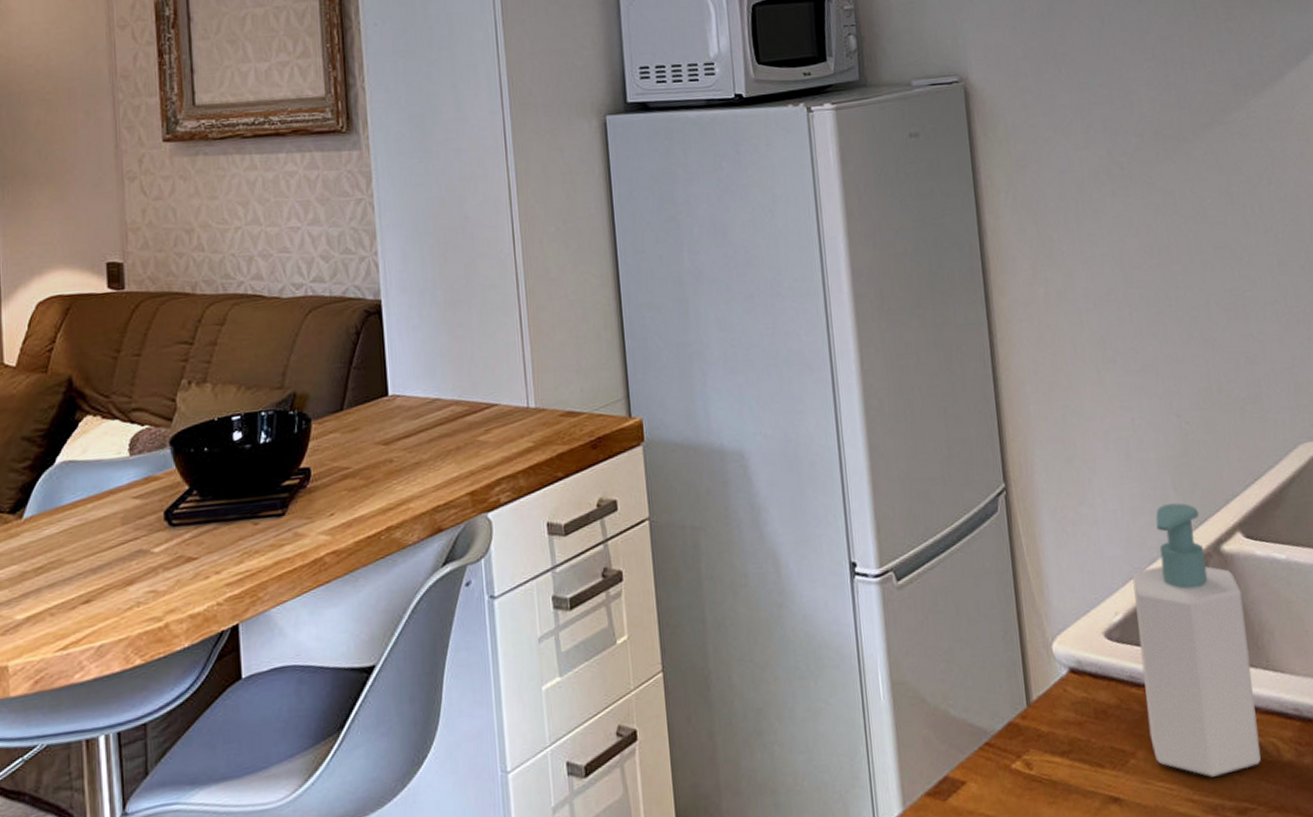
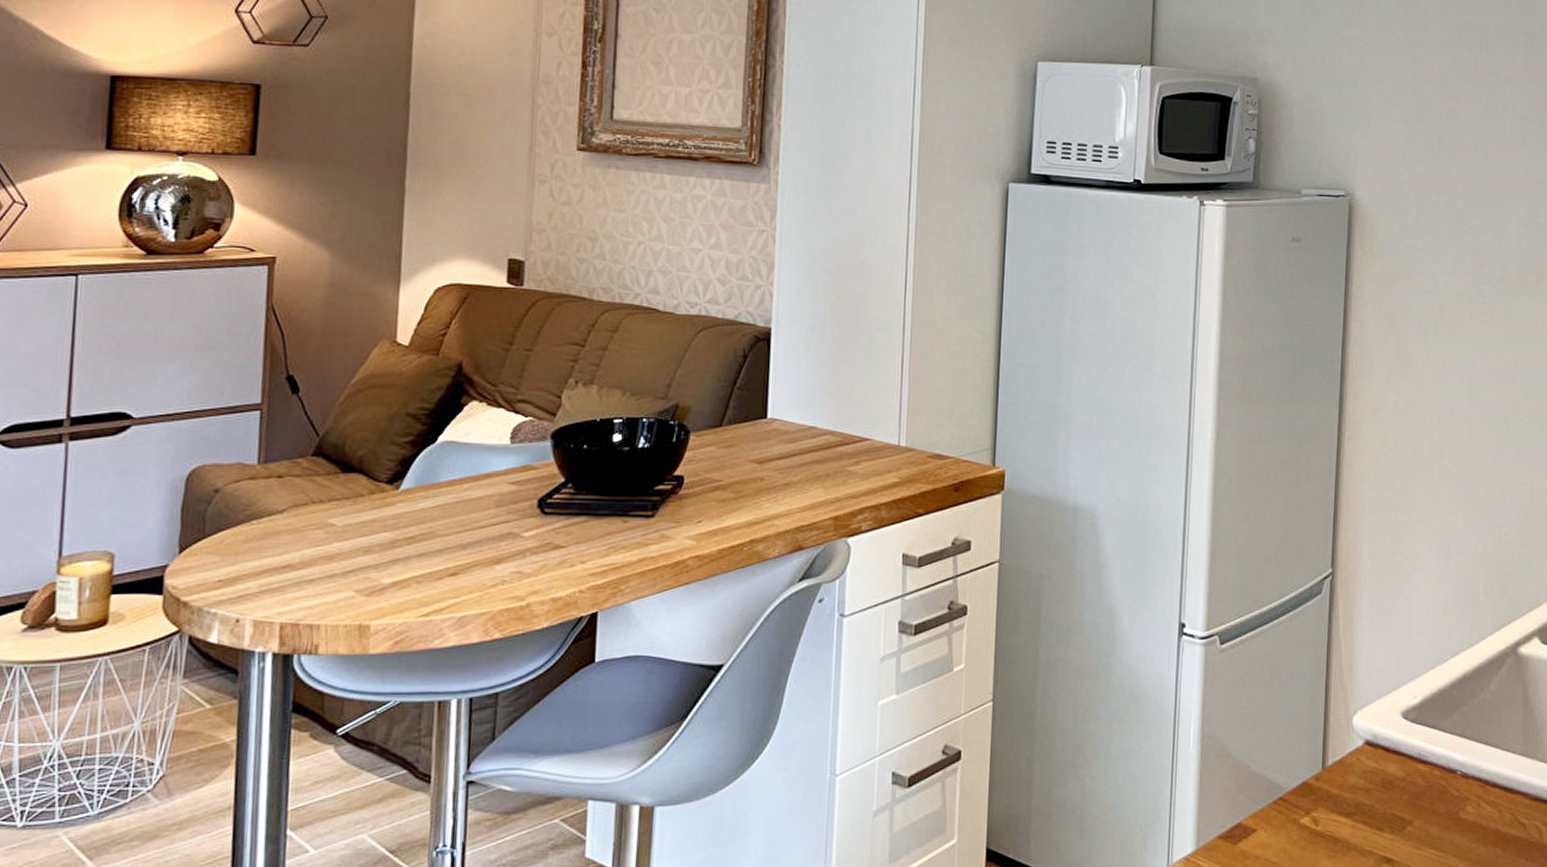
soap bottle: present [1132,503,1261,777] -> none [1428,605,1531,850]

